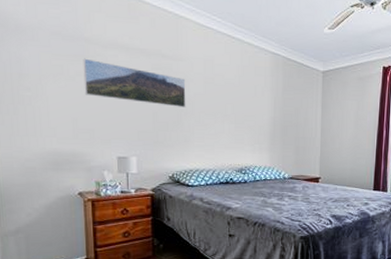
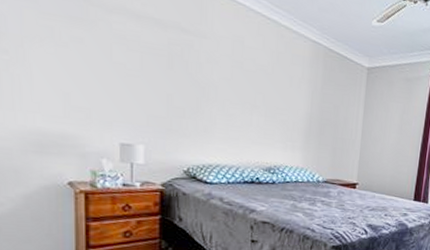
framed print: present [83,58,186,107] -> none [80,21,209,93]

